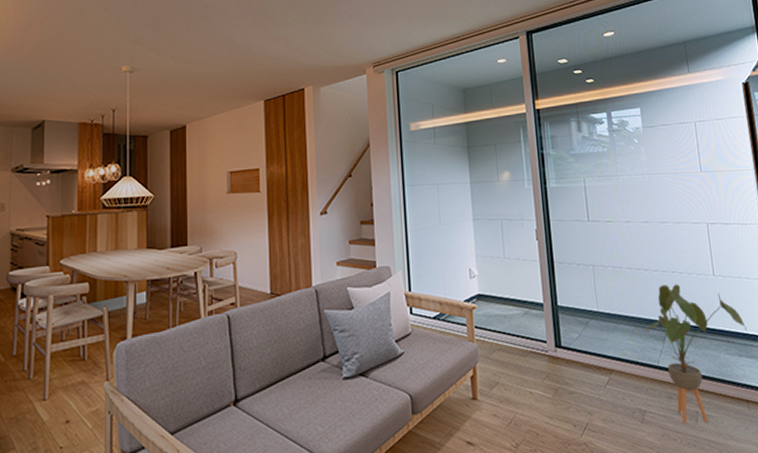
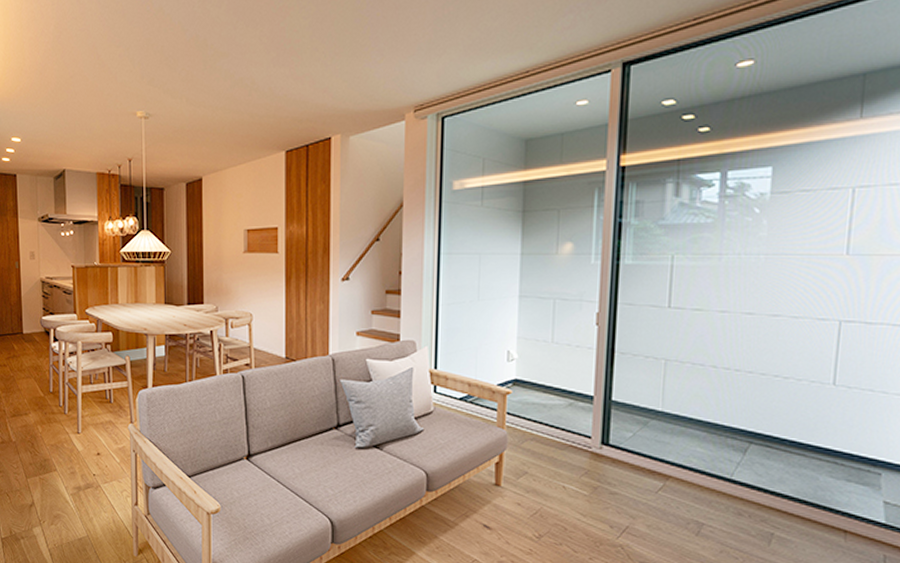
house plant: present [643,284,747,425] -> none [718,389,866,547]

